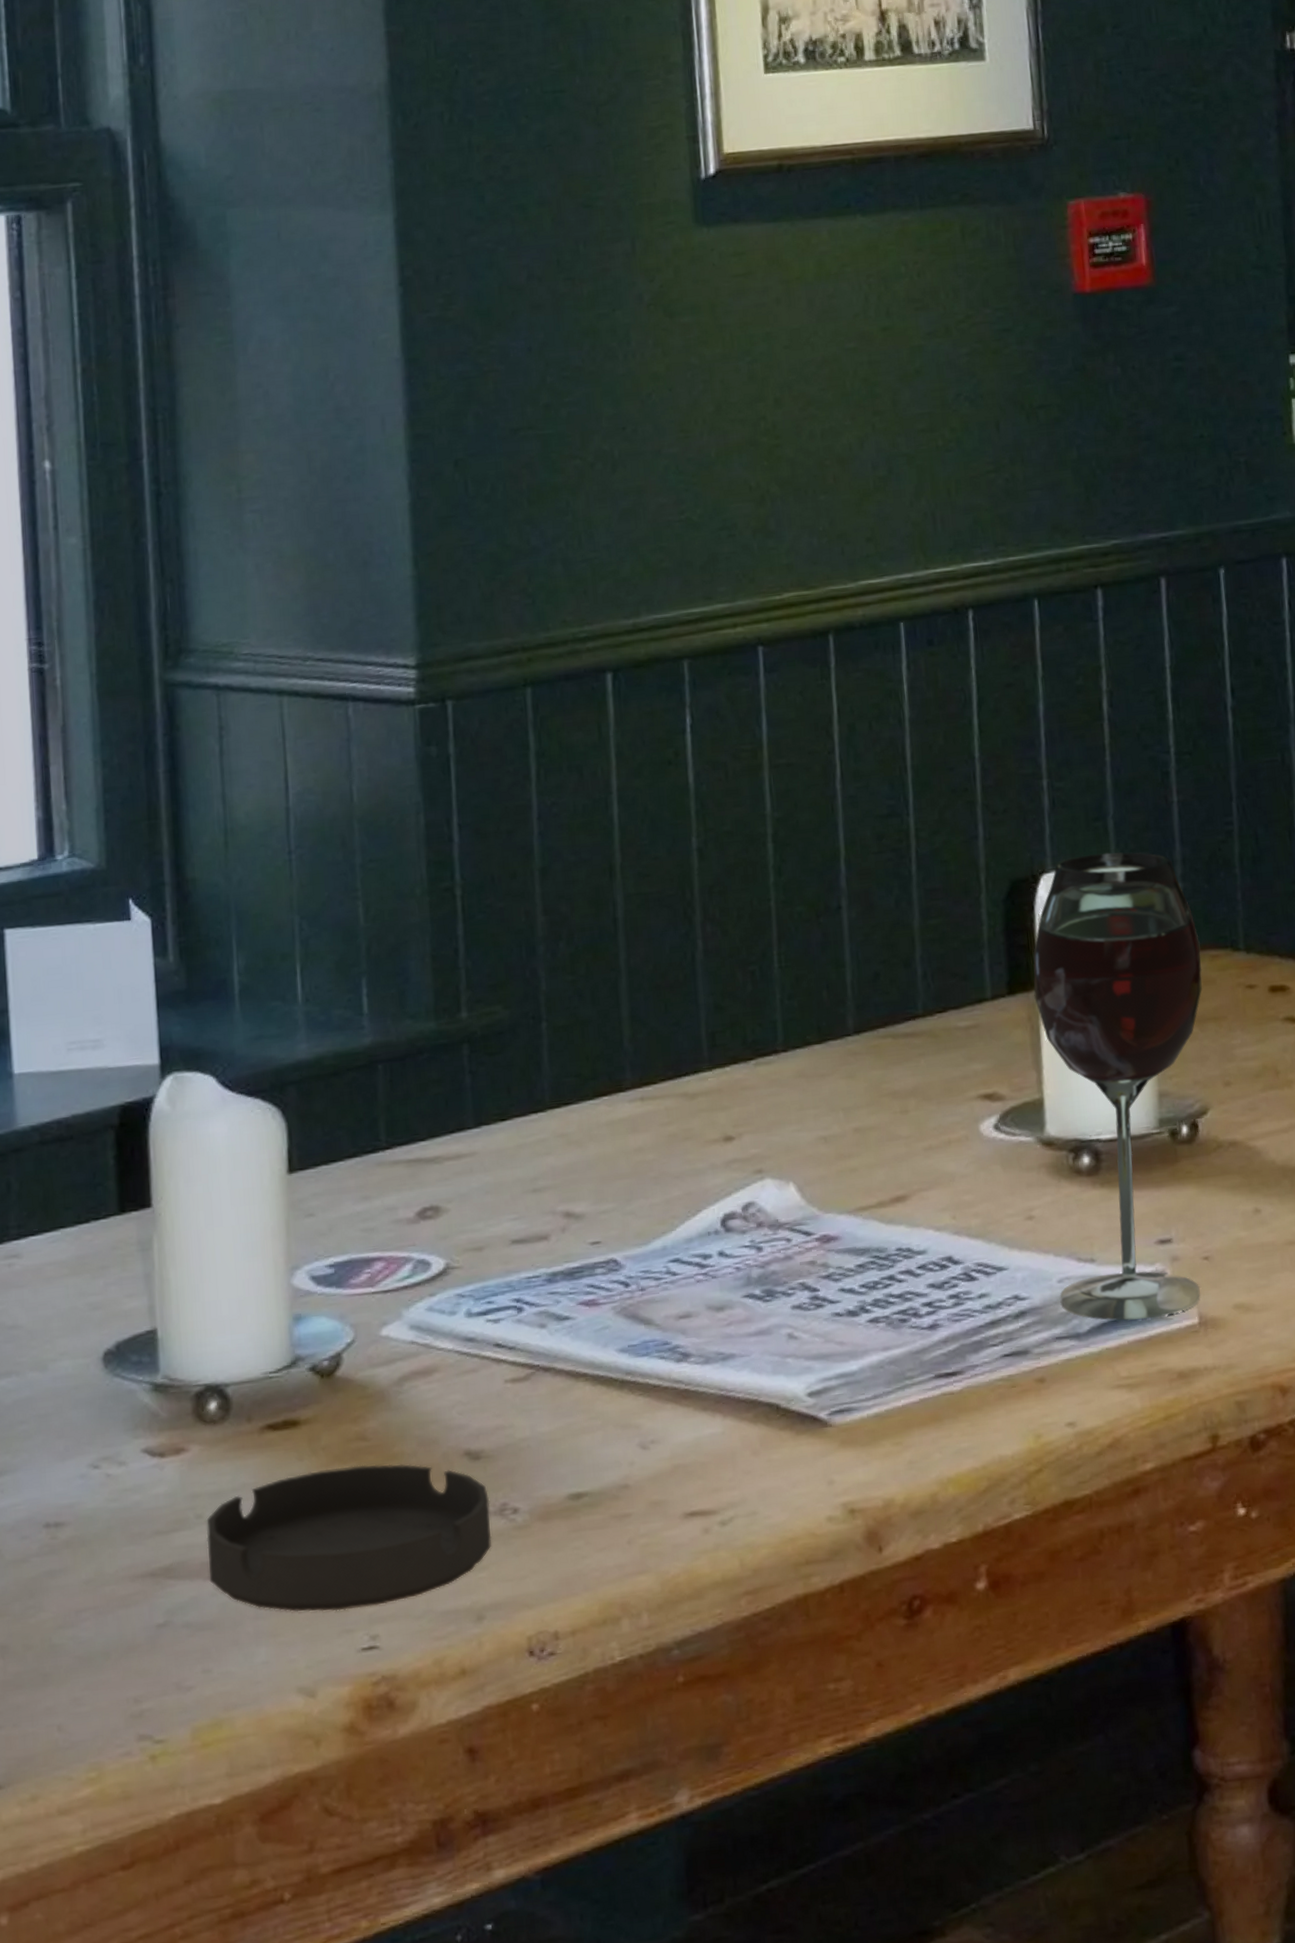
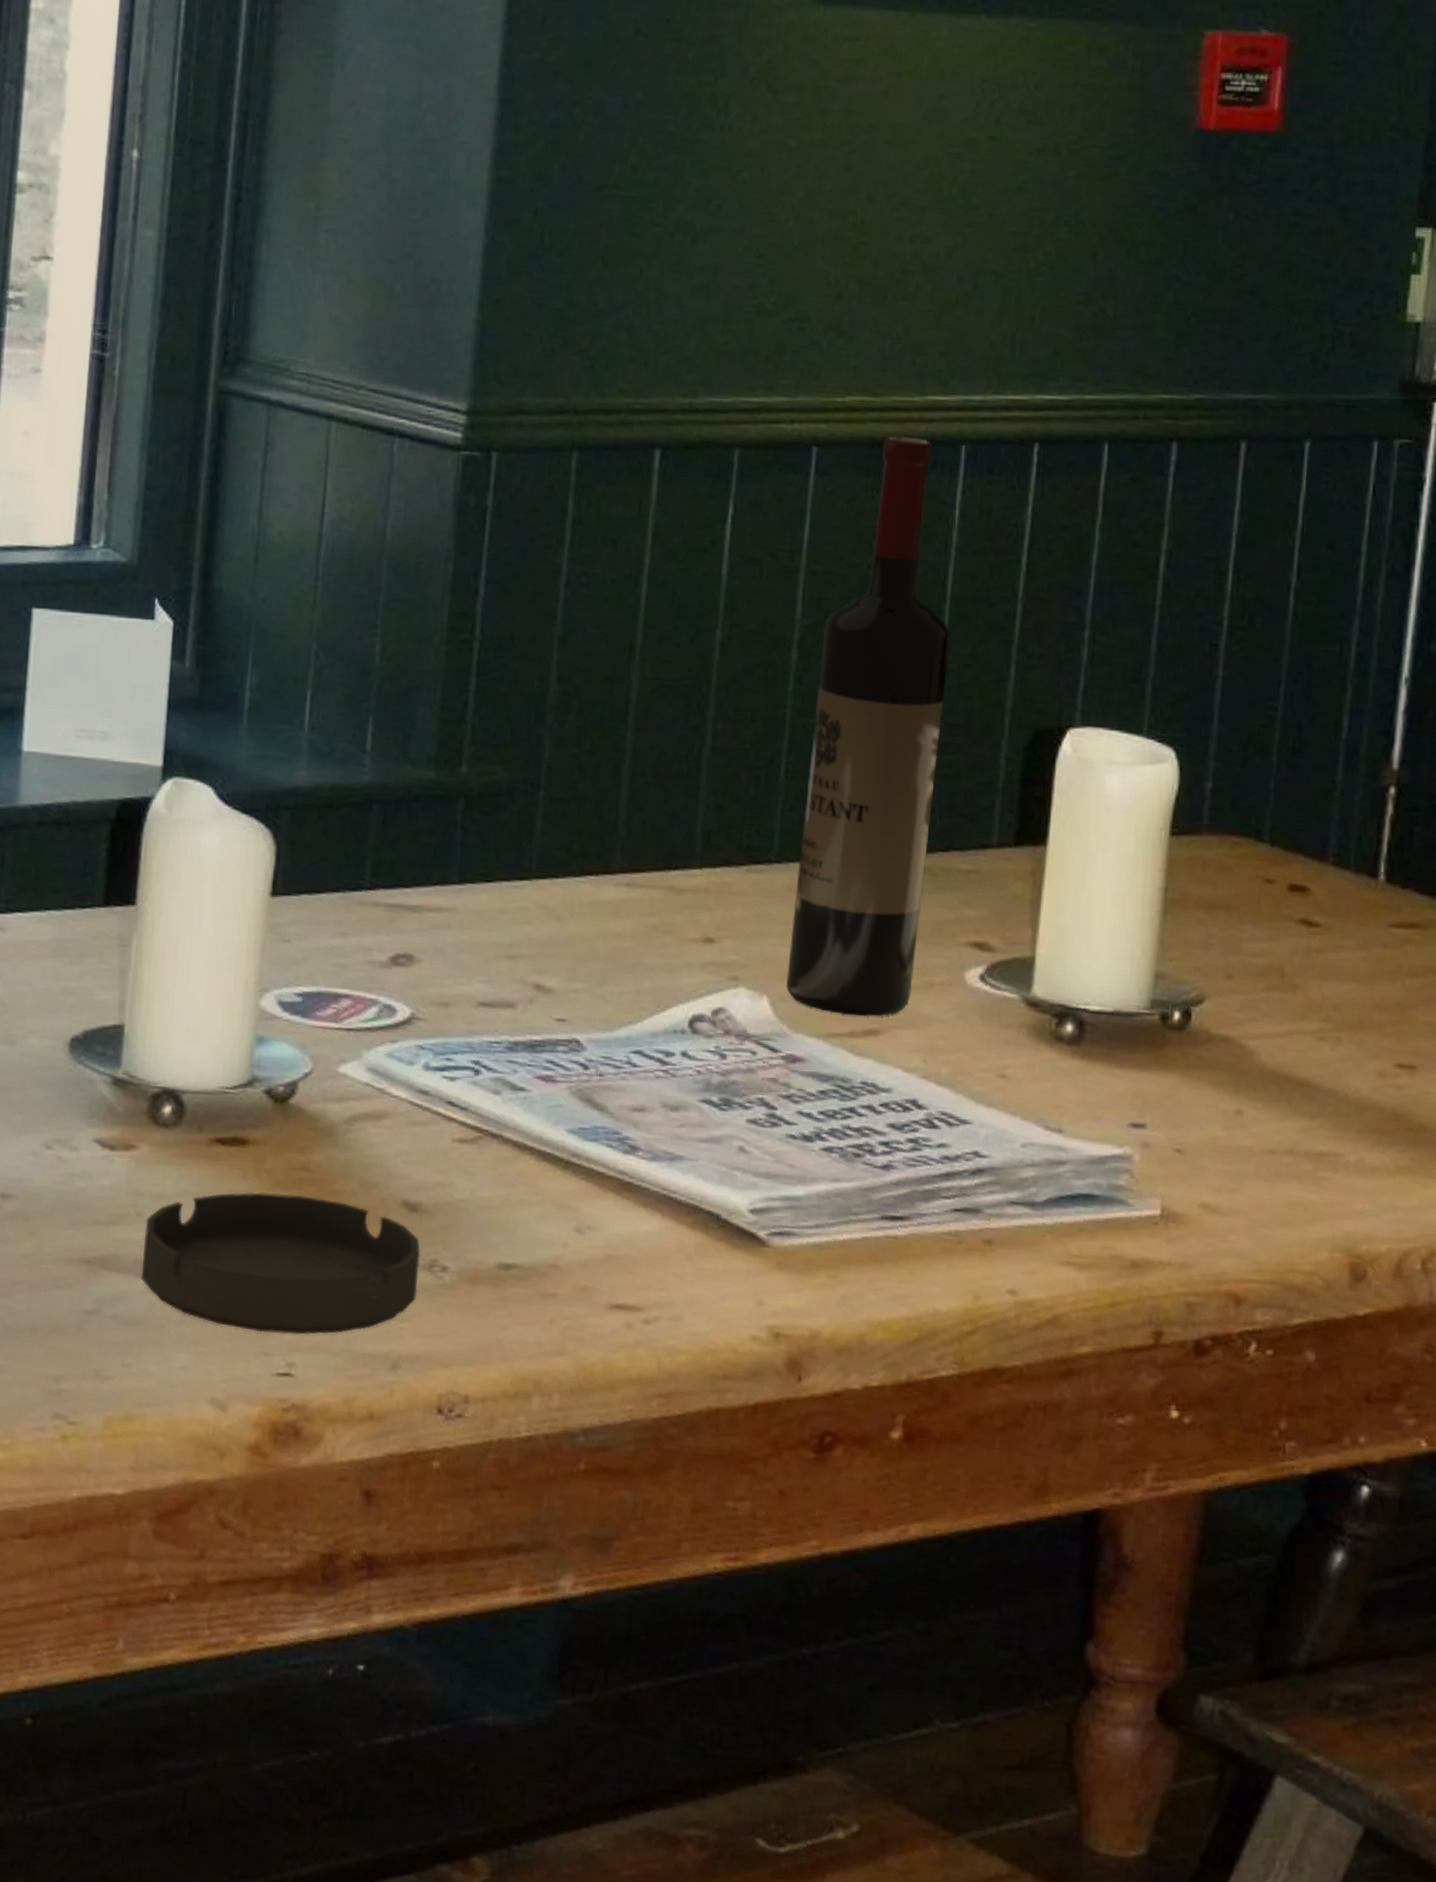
wine bottle: none [794,622,932,1188] -> present [786,436,951,1016]
wineglass: present [1032,852,1203,1321] -> none [1020,715,1223,1202]

